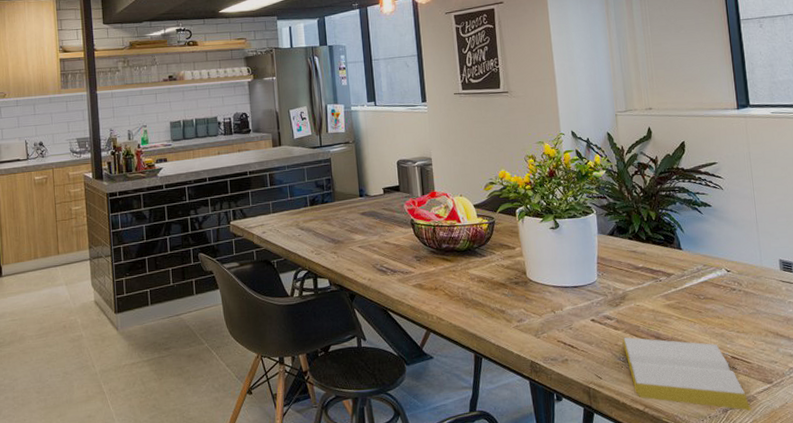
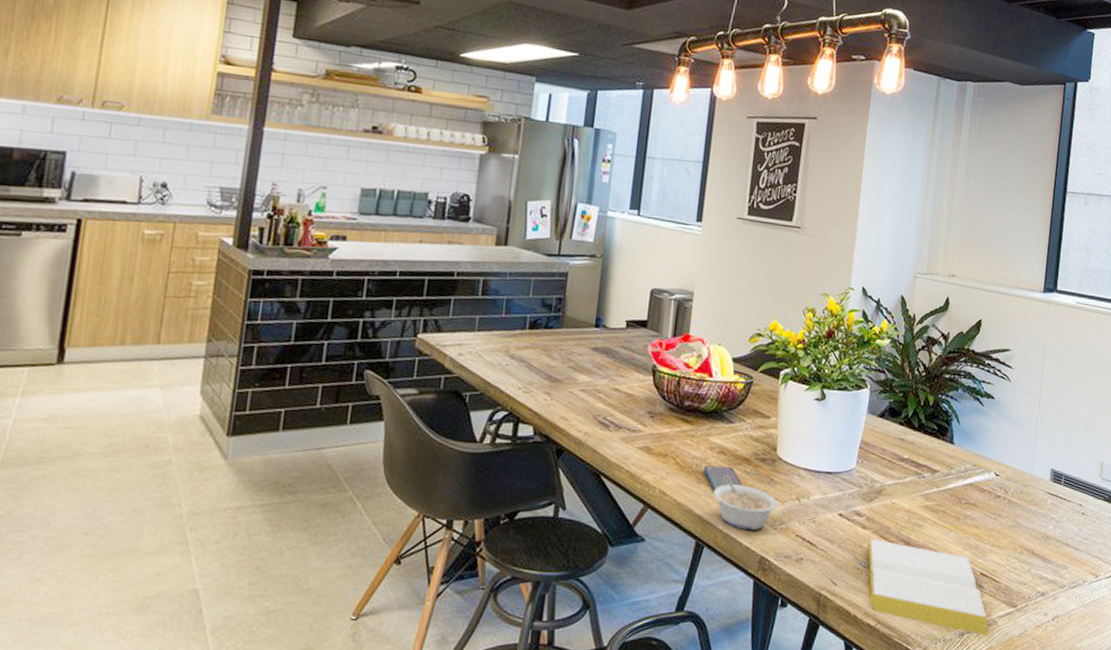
smartphone: none [468,291,504,313] -> present [703,465,743,491]
legume: none [481,298,537,341] -> present [713,474,778,530]

